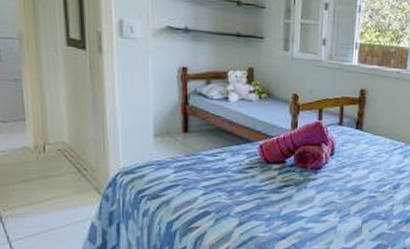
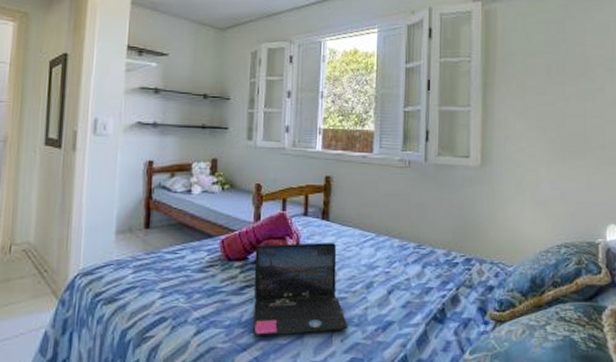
laptop: none [291,149,377,227] -> present [253,242,349,336]

